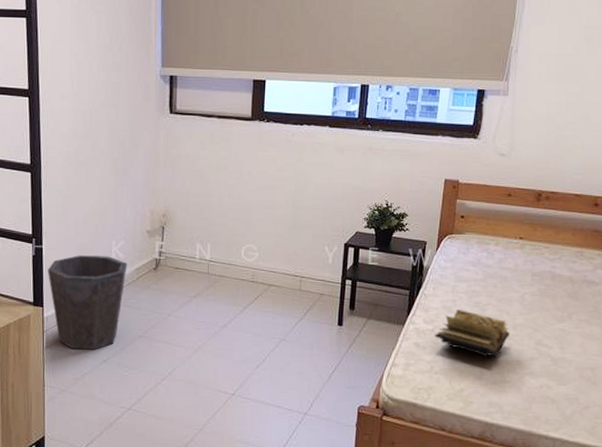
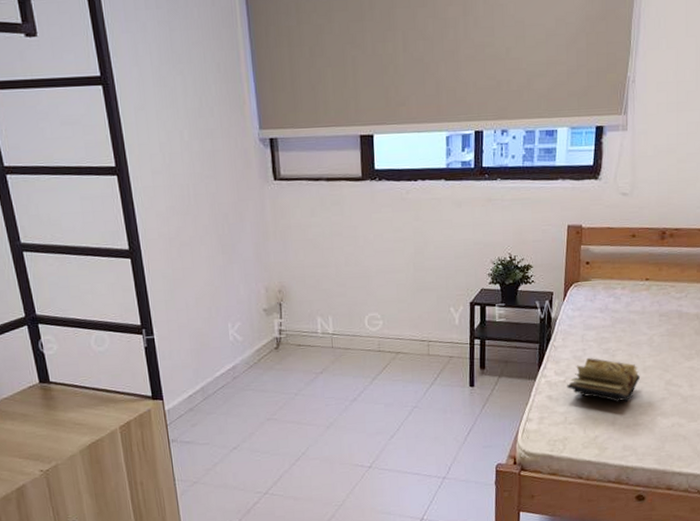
waste bin: present [47,255,127,350] -> none [162,340,247,440]

